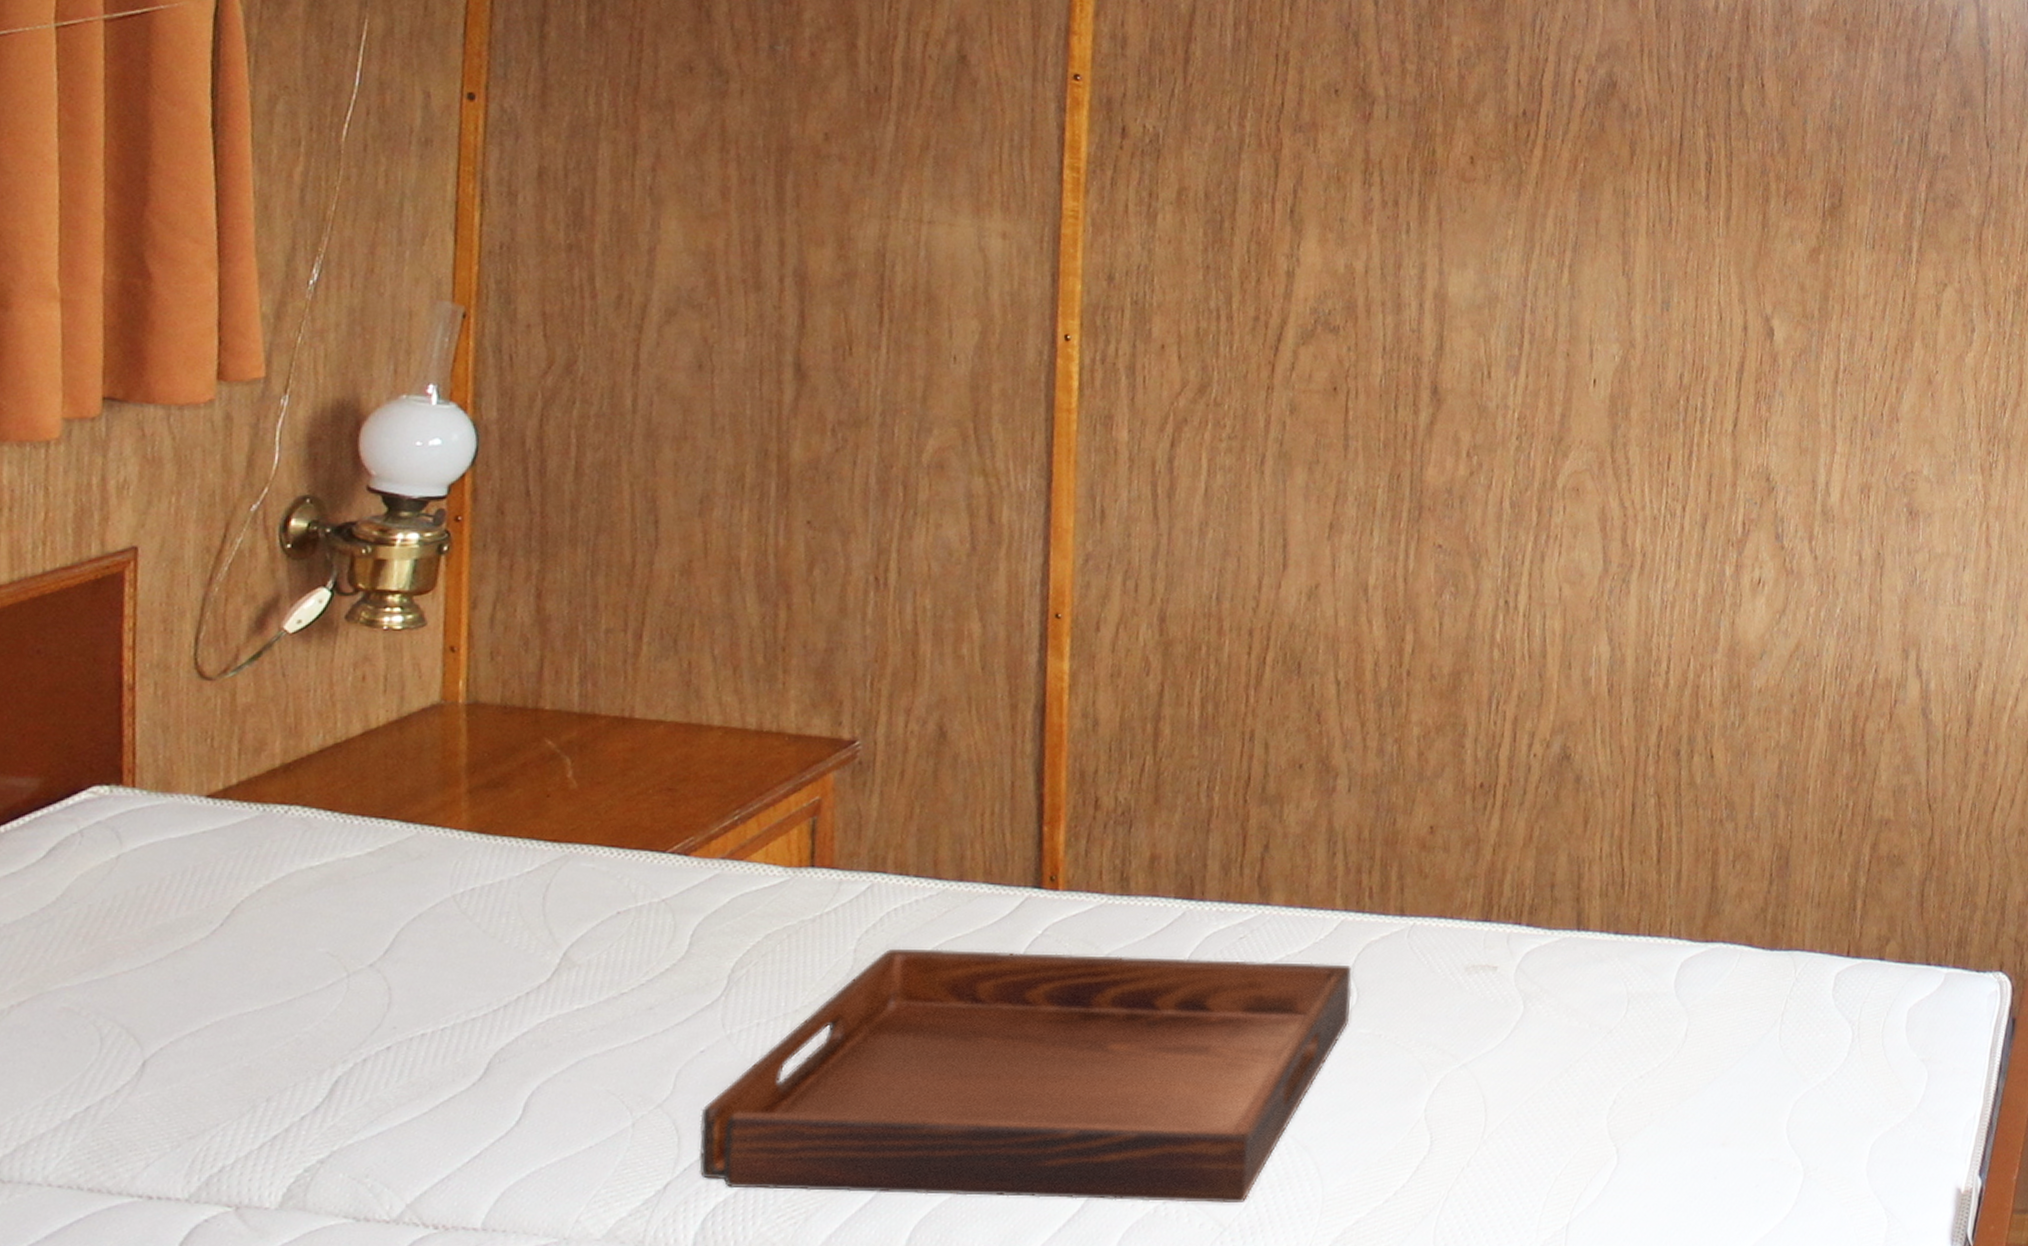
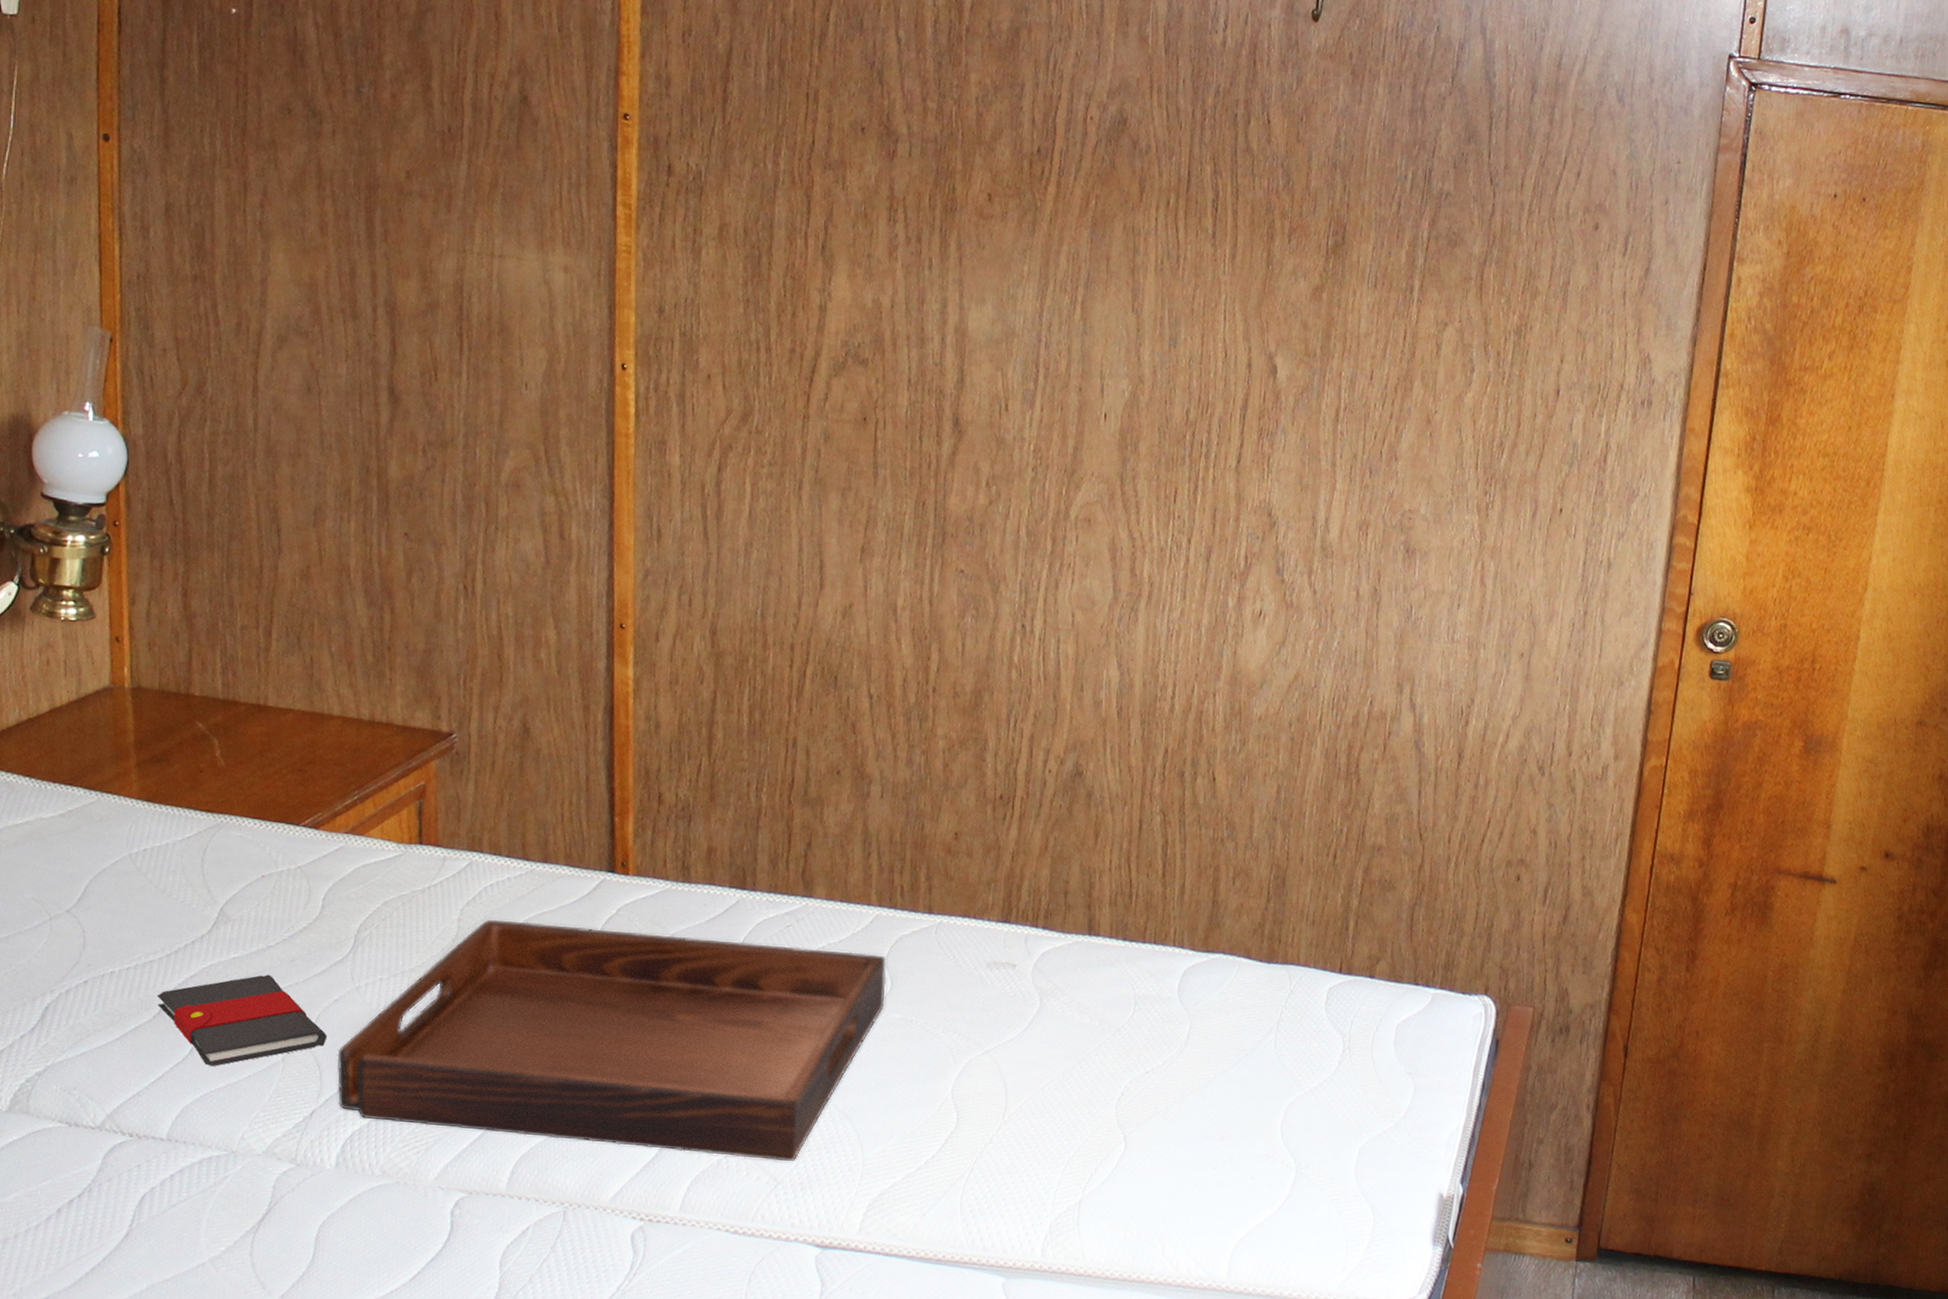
book: none [478,1026,690,1138] -> present [156,974,328,1066]

